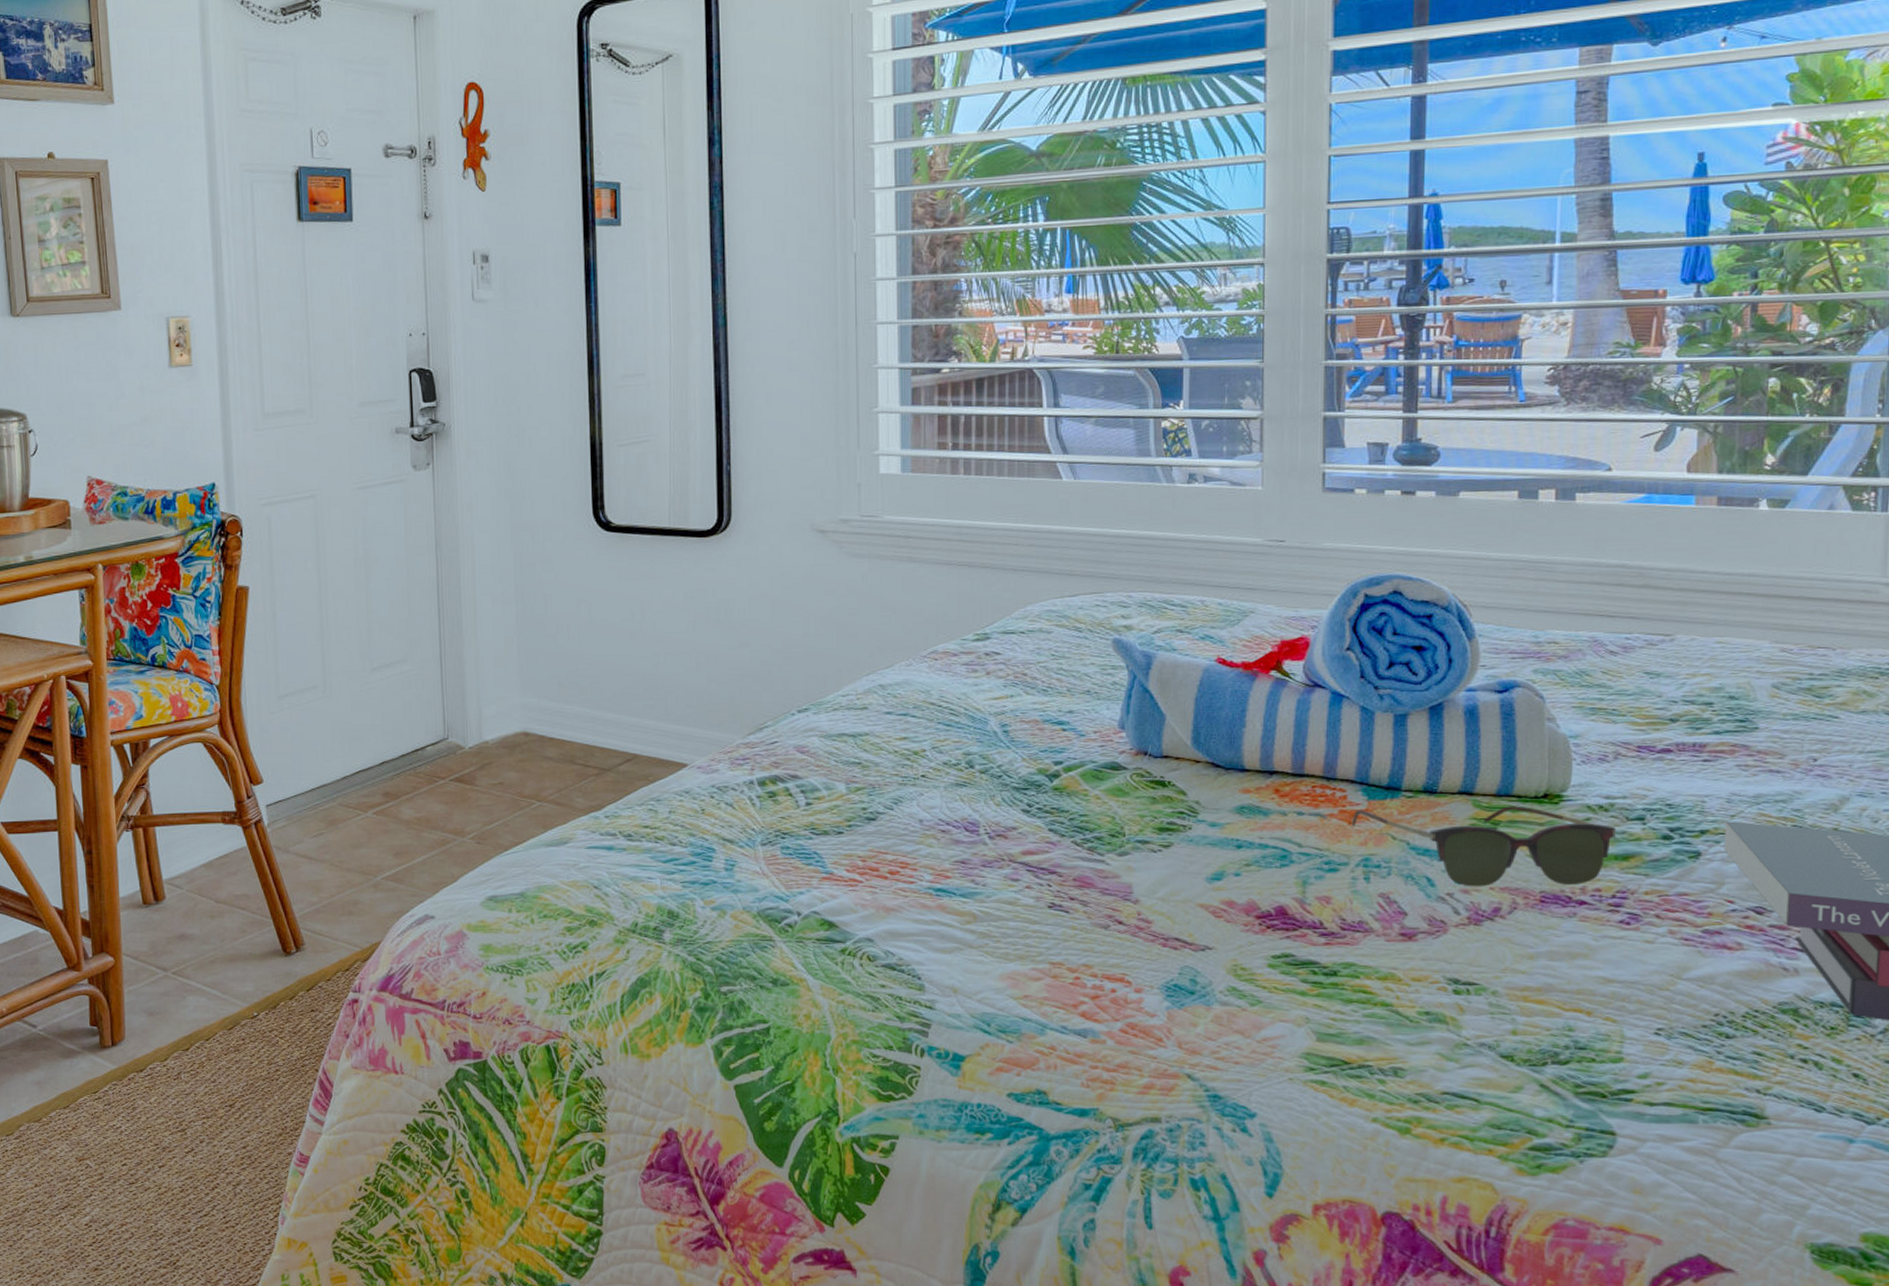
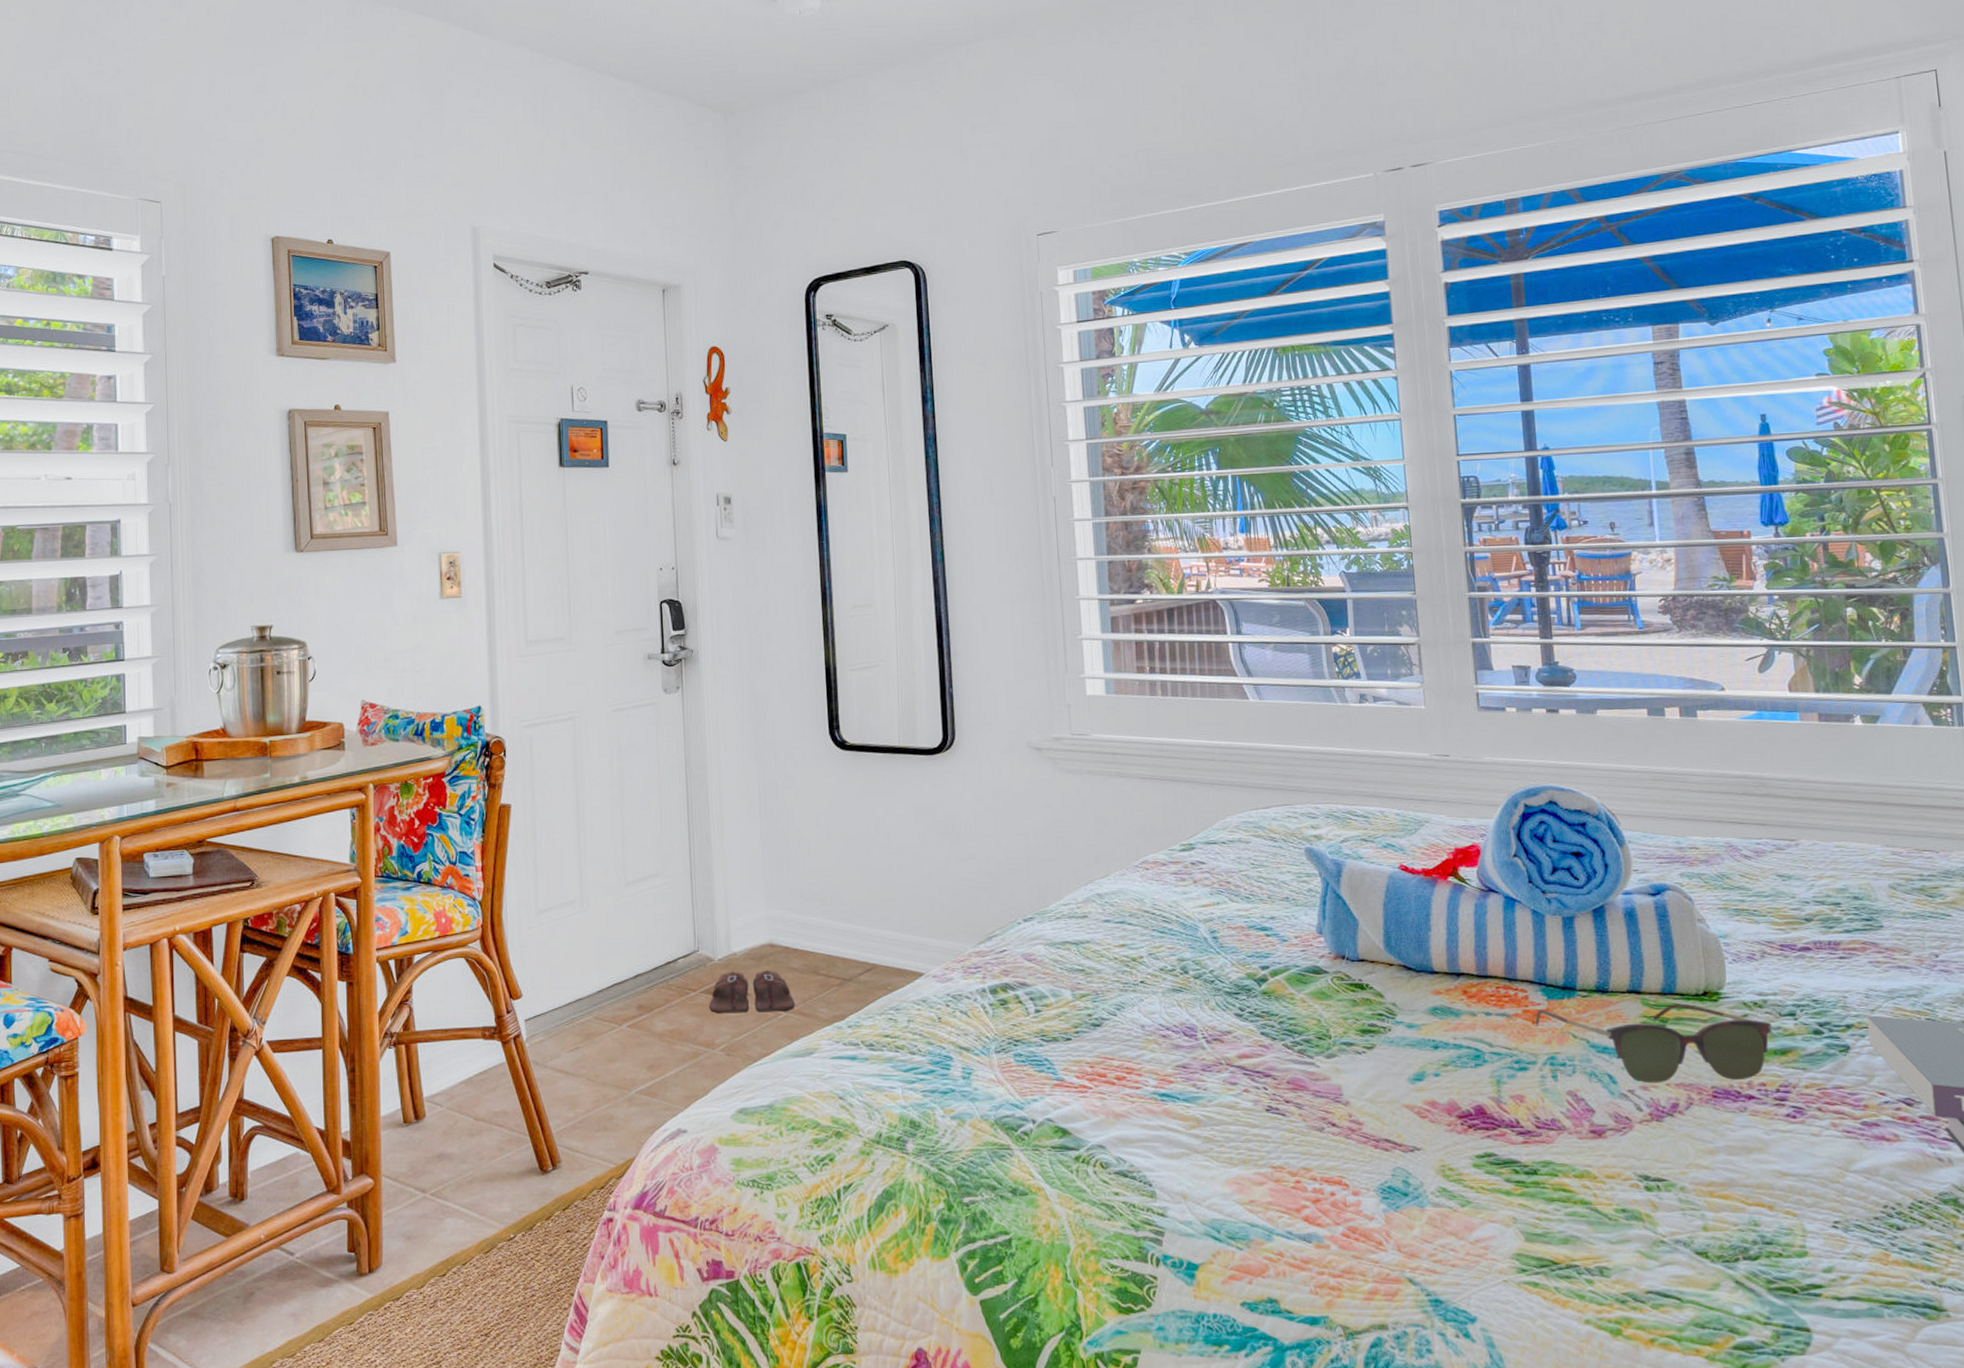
flip-flop: none [459,759,550,802] -> present [709,971,795,1014]

